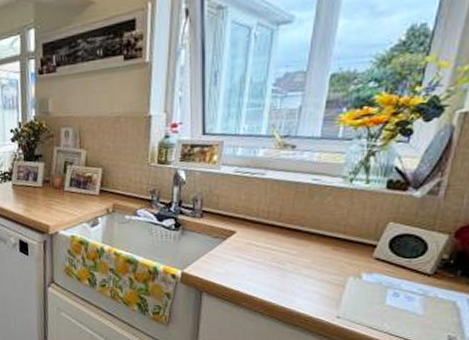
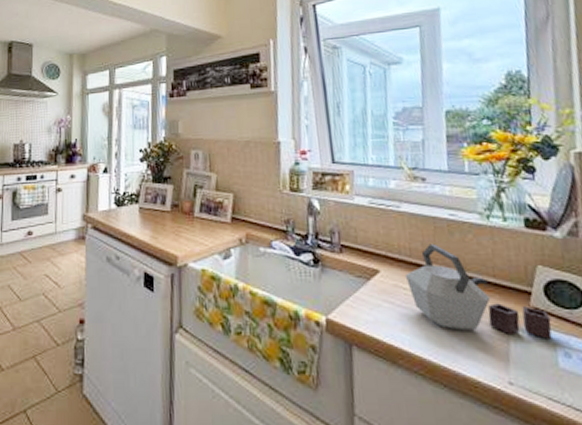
kettle: none [259,206,389,283] -> present [404,243,552,339]

